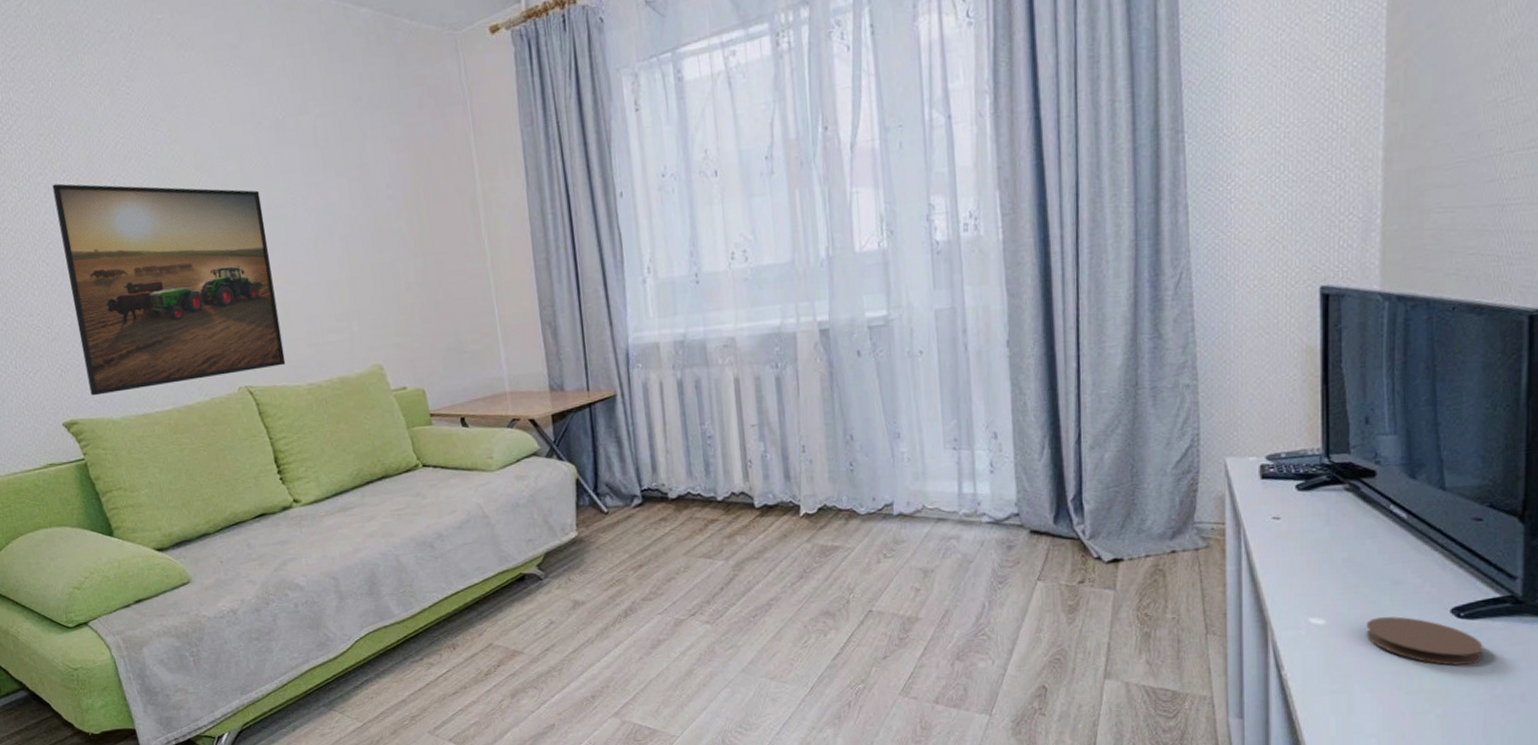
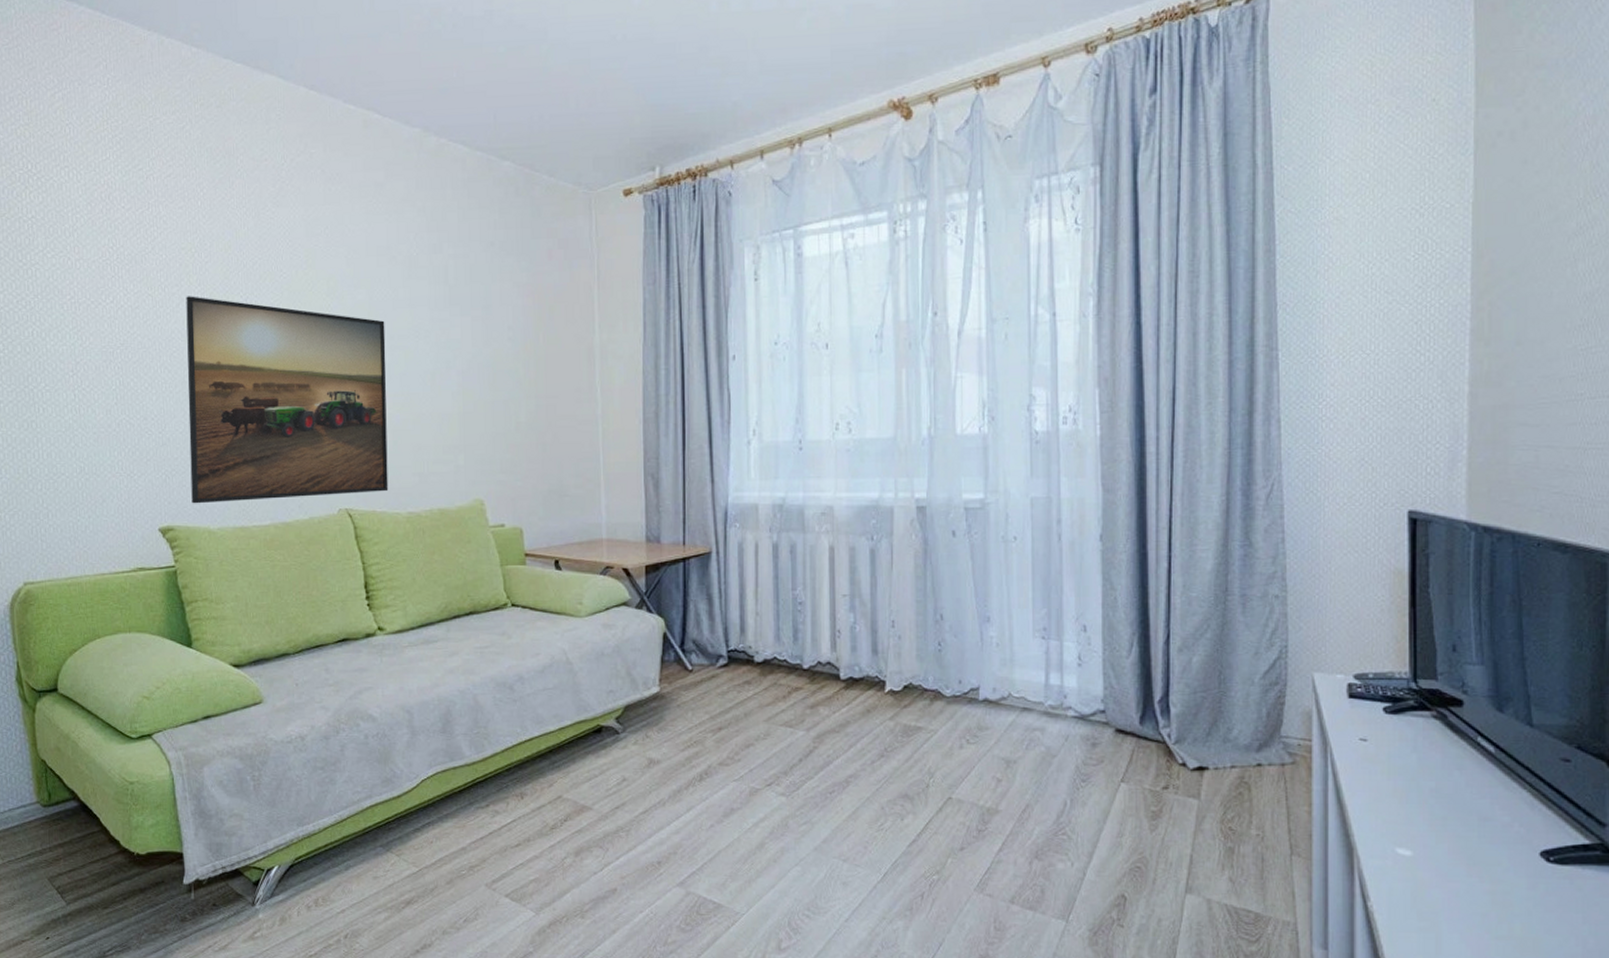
coaster: present [1366,616,1483,666] -> none [1454,854,1574,914]

